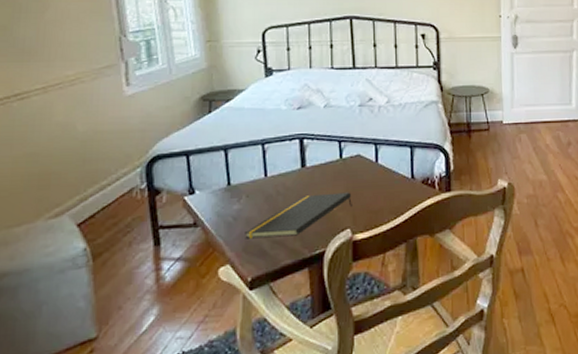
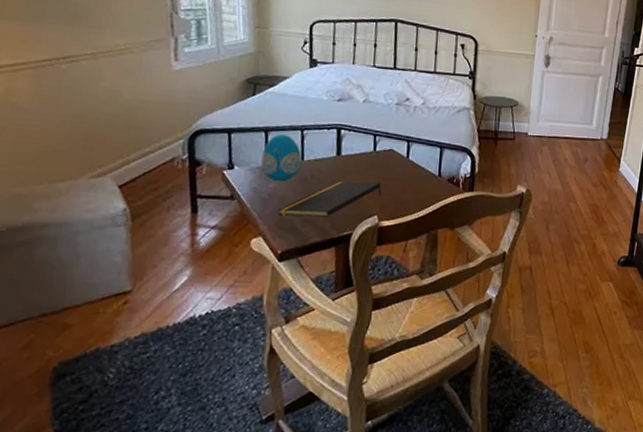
decorative egg: none [223,151,266,203] -> present [261,134,302,182]

